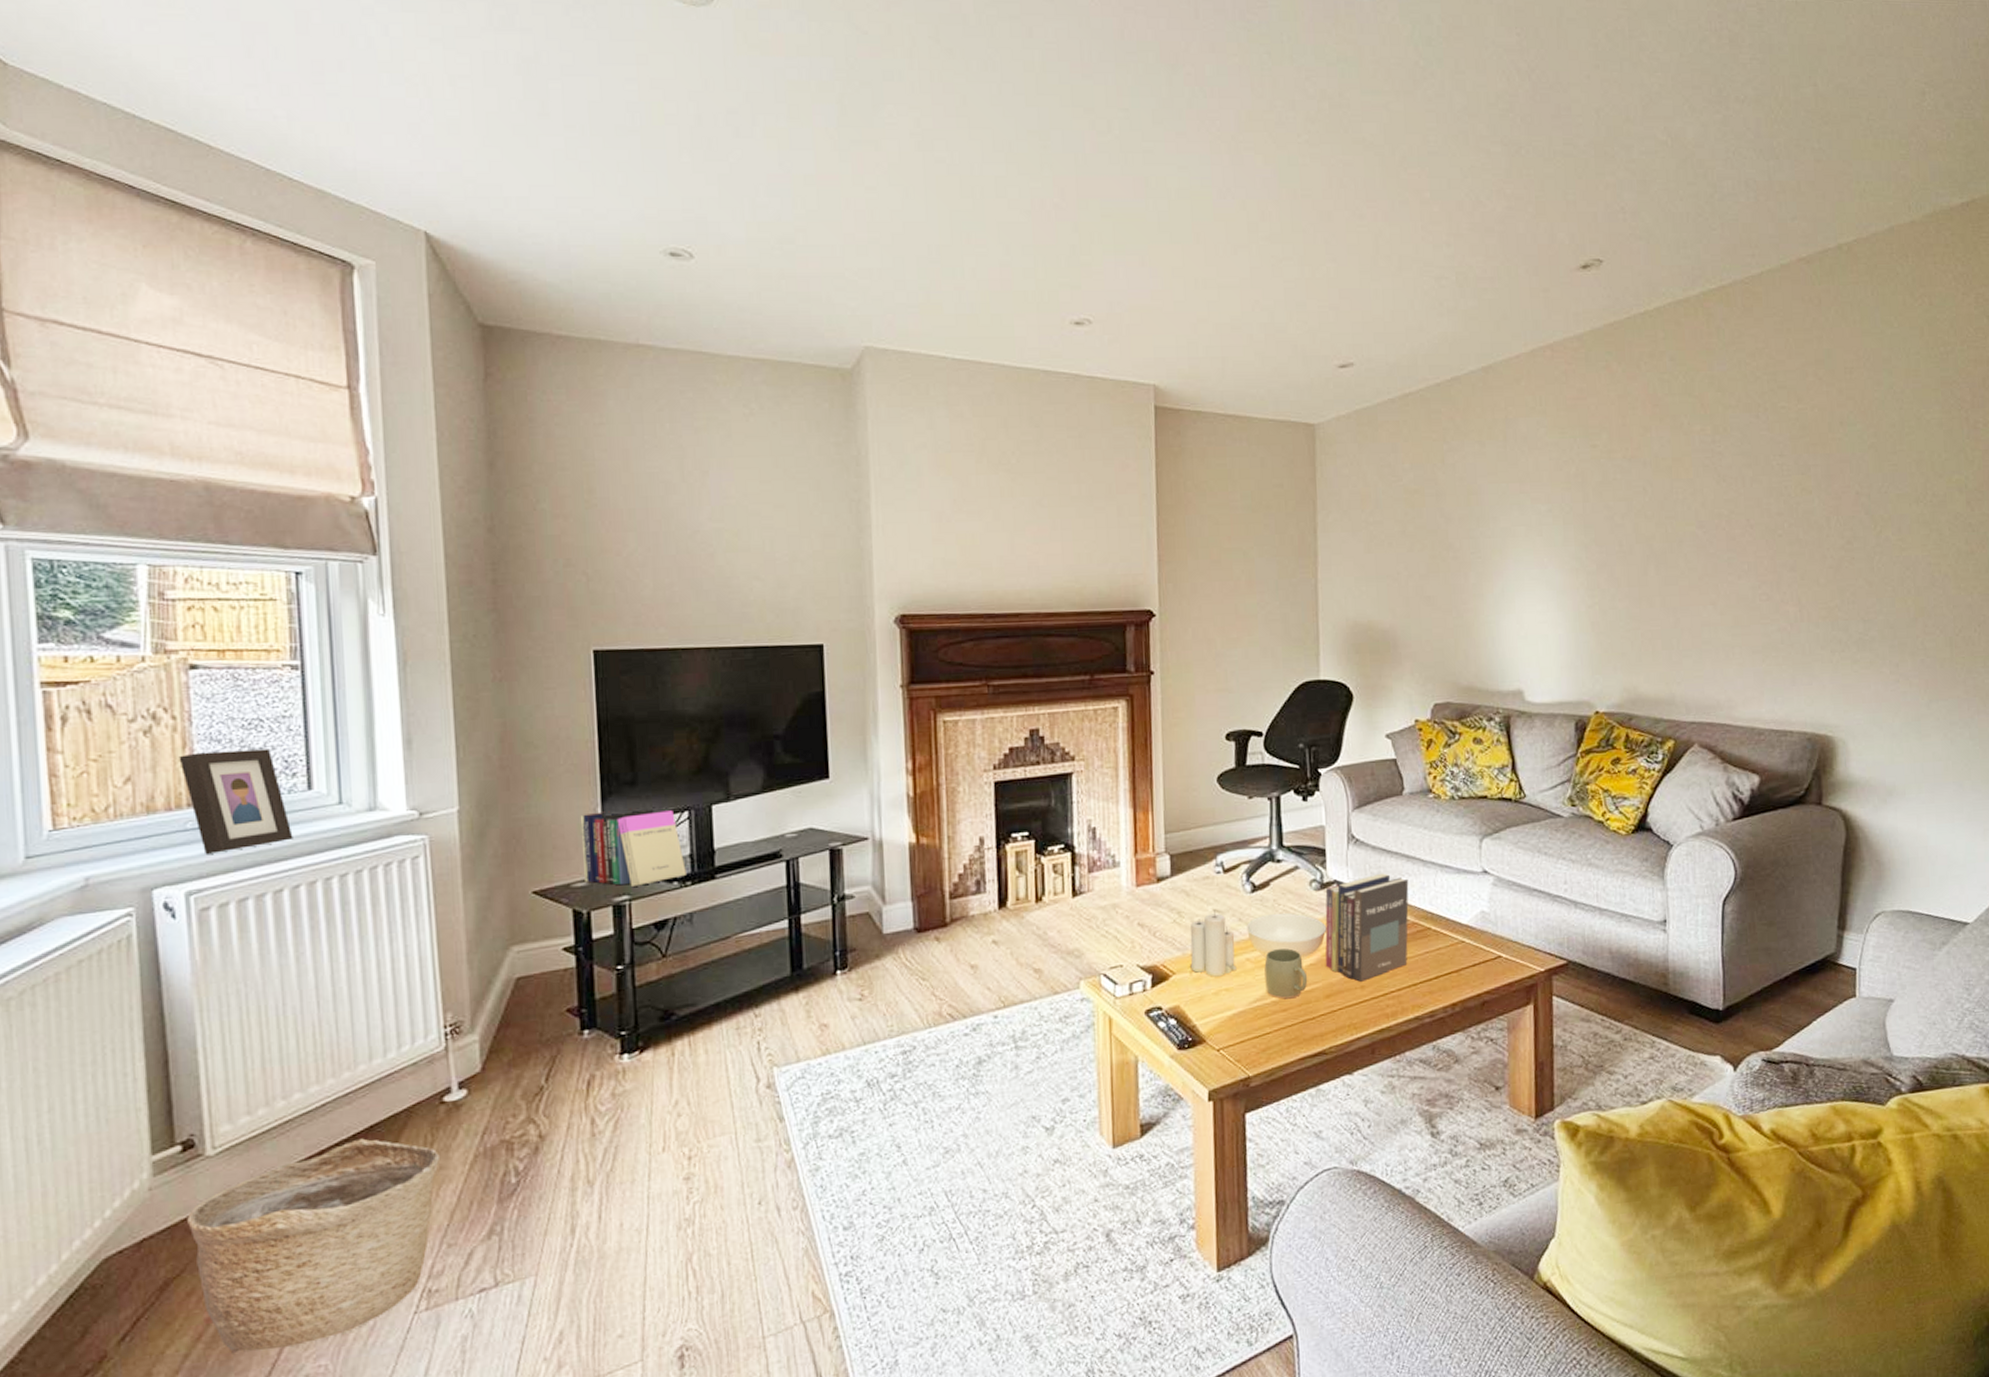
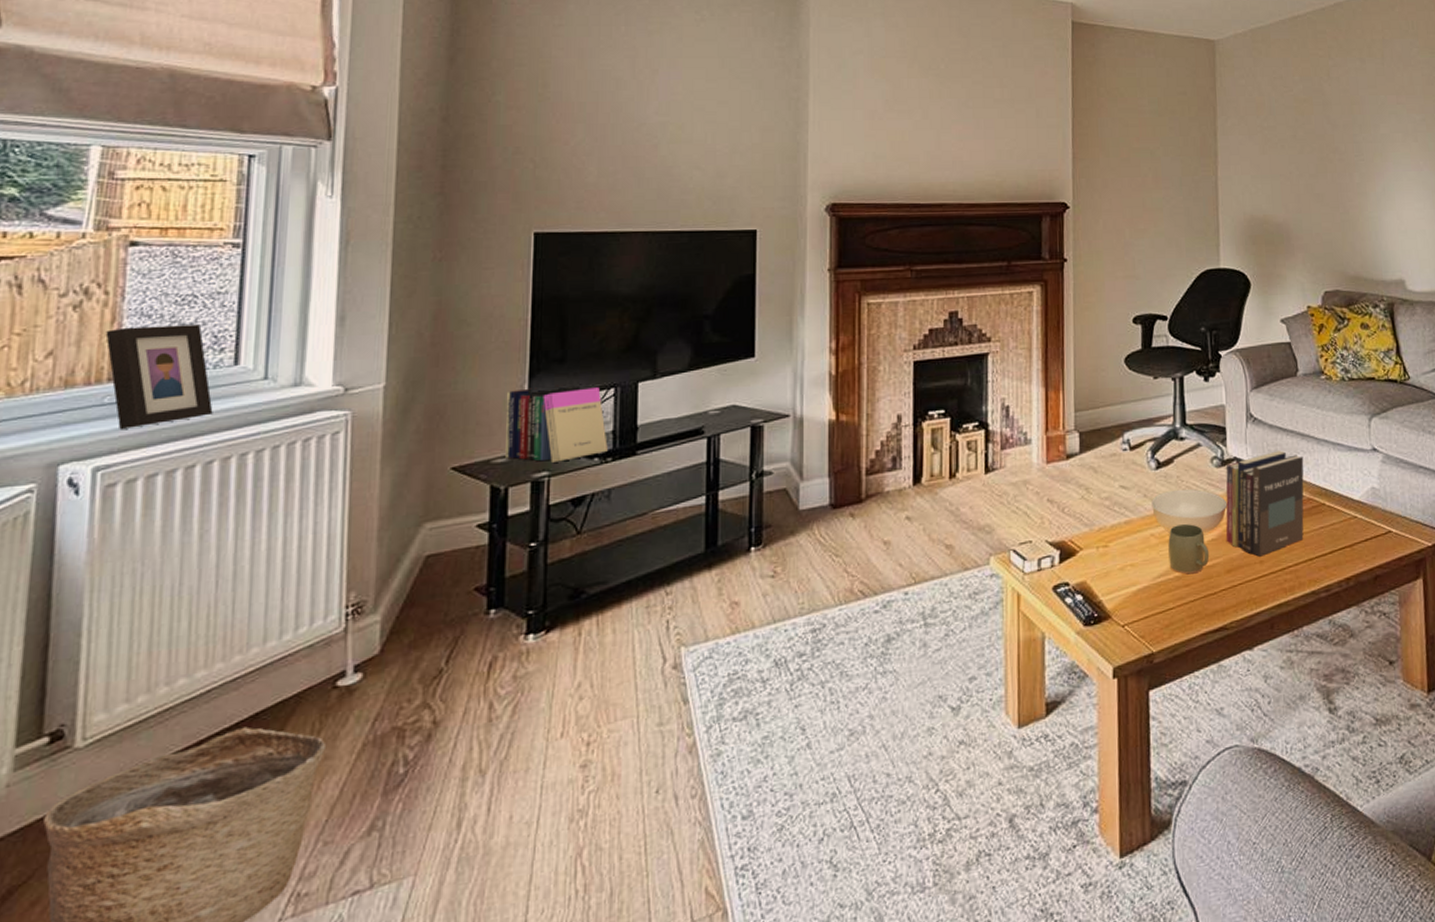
candle: present [1190,910,1237,977] -> none [1097,487,1142,553]

